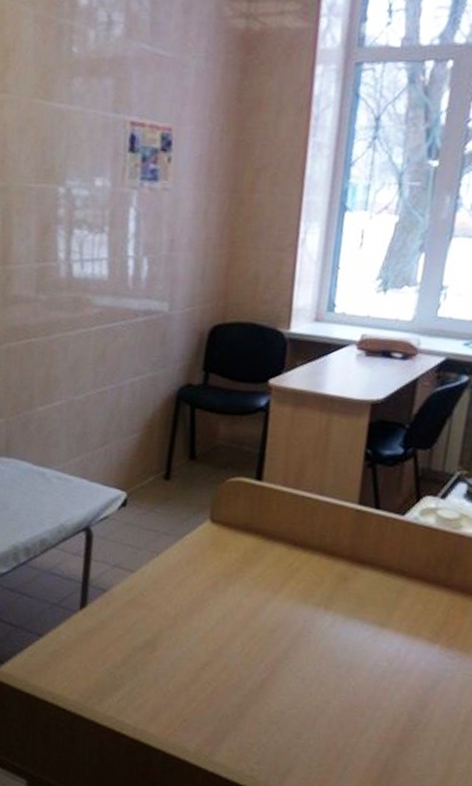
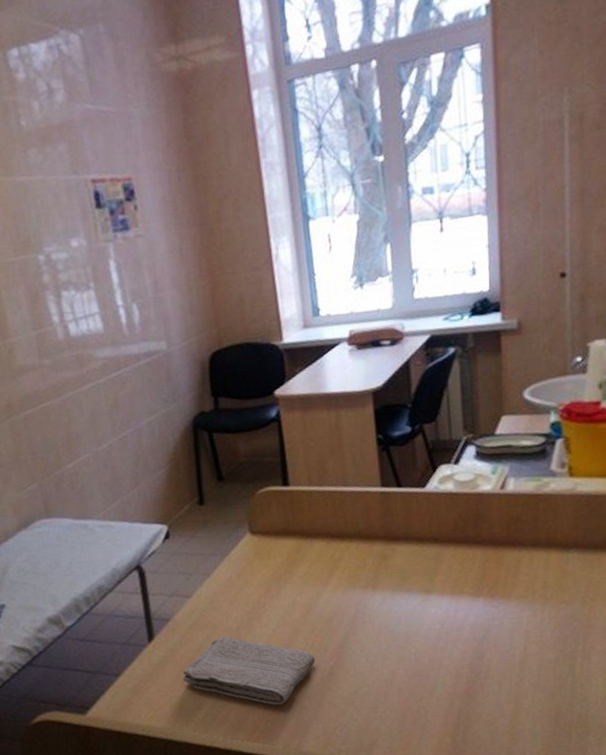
washcloth: none [106,621,249,707] -> present [182,636,316,705]

